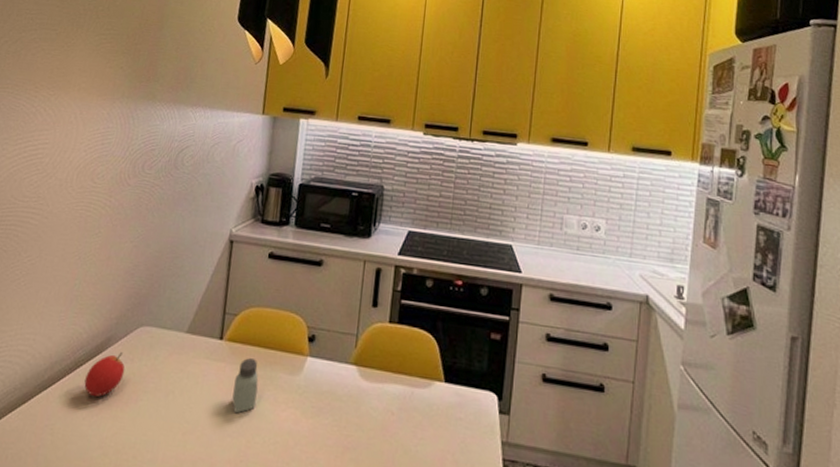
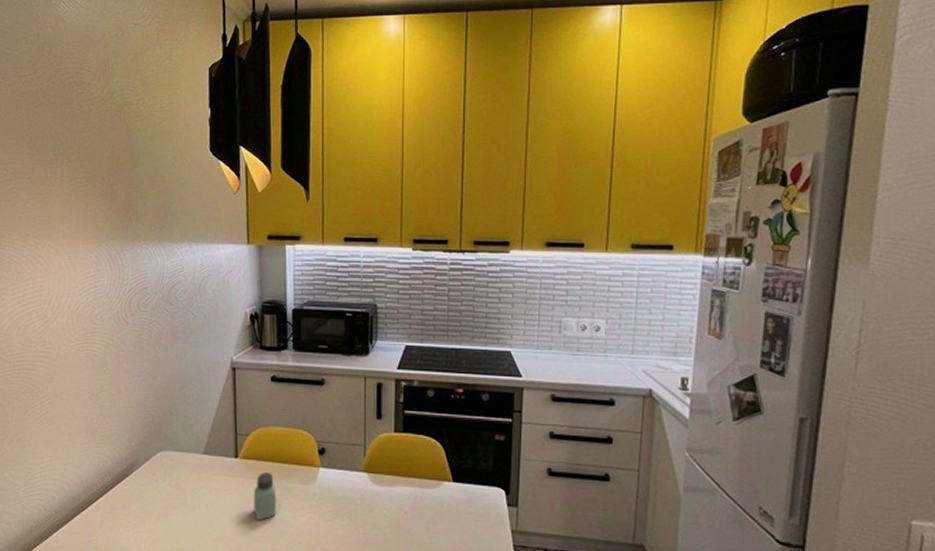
fruit: present [84,352,125,398] -> none [117,475,152,515]

